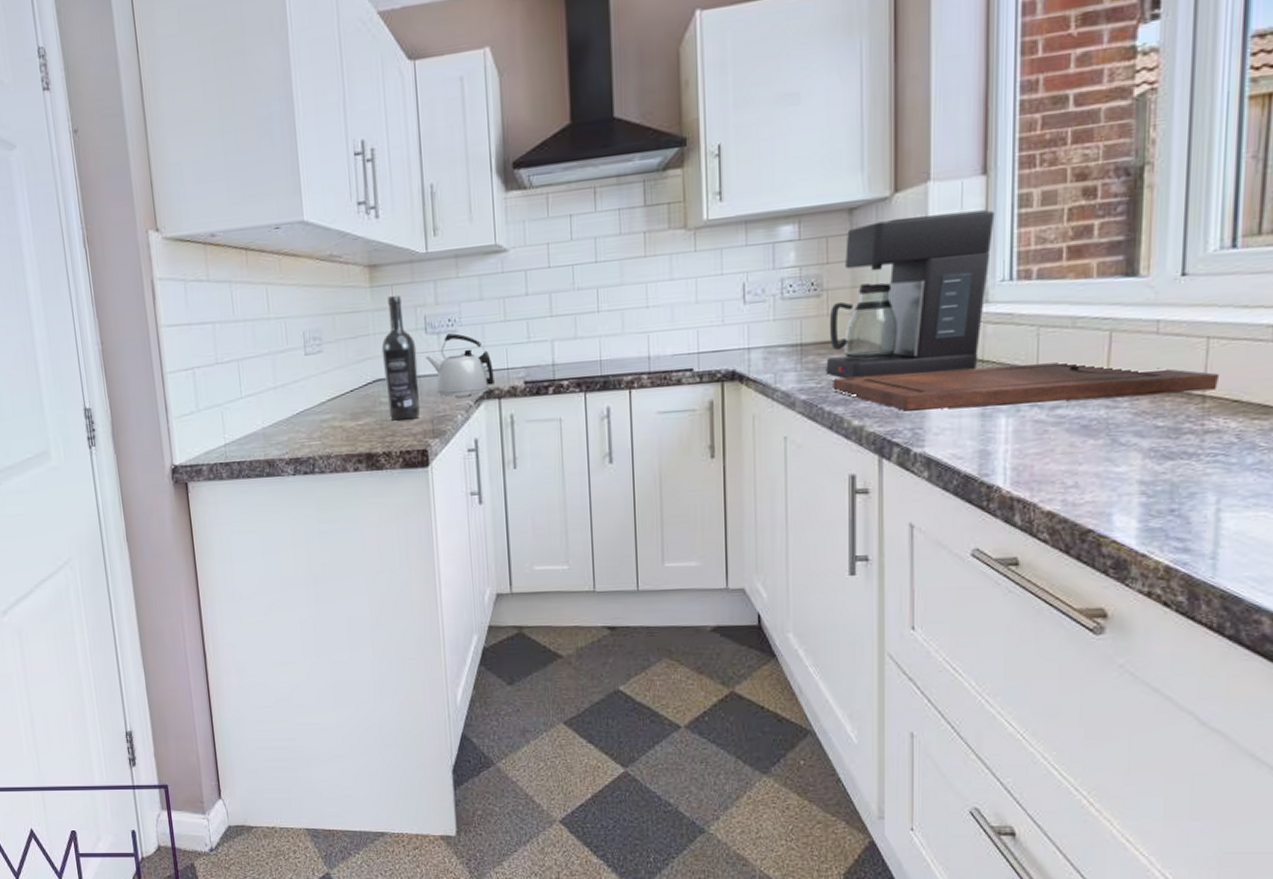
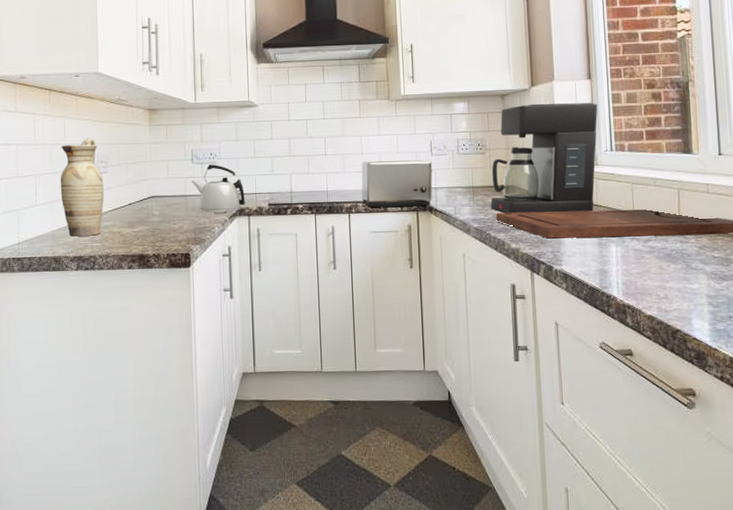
ceramic jug: none [265,308,321,434] -> present [60,138,104,237]
wine bottle: present [381,296,420,421] -> none [156,133,186,229]
toaster: none [646,310,746,381] -> present [361,160,433,208]

